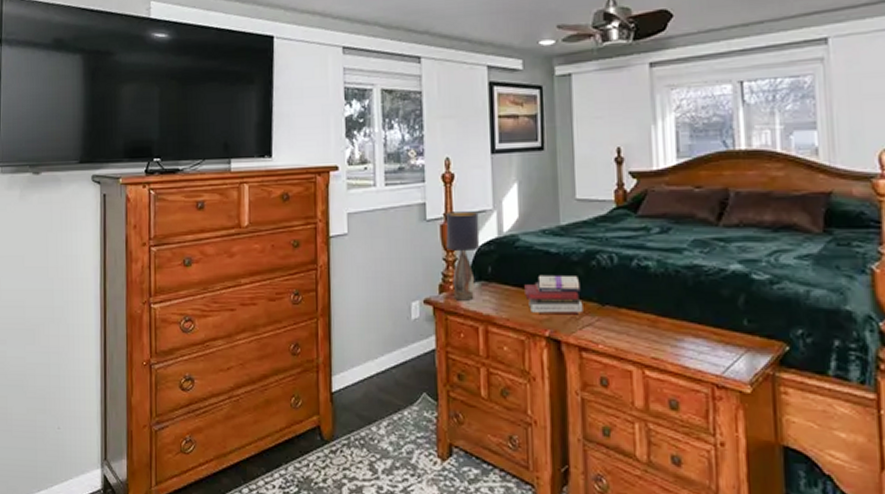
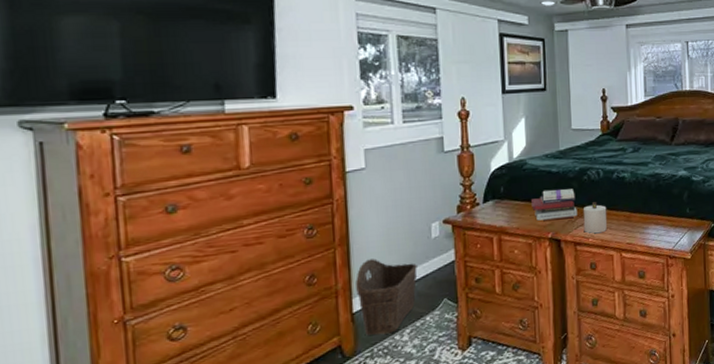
wicker basket: none [335,335,396,423] -> present [356,258,417,336]
table lamp: present [445,211,480,301] -> none [462,142,494,218]
candle: none [590,296,624,339] -> present [583,202,607,234]

